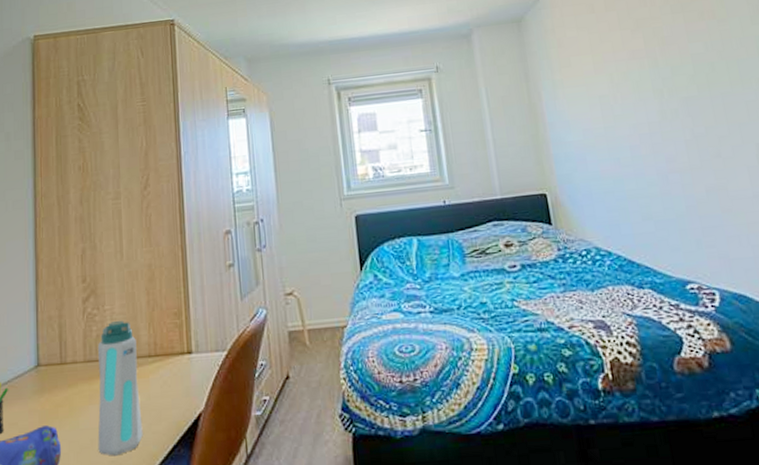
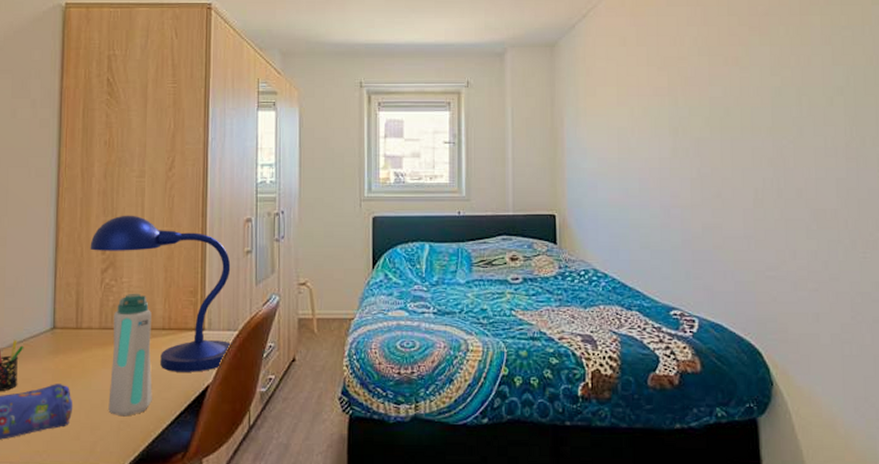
desk lamp: none [70,238,222,402] -> present [90,215,232,372]

